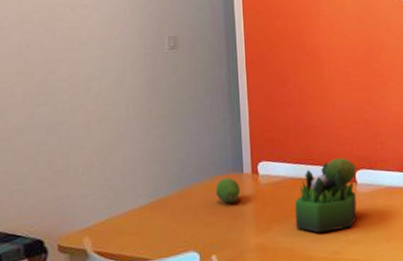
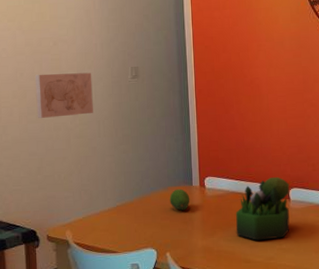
wall art: none [46,43,121,100] -> present [35,72,93,118]

